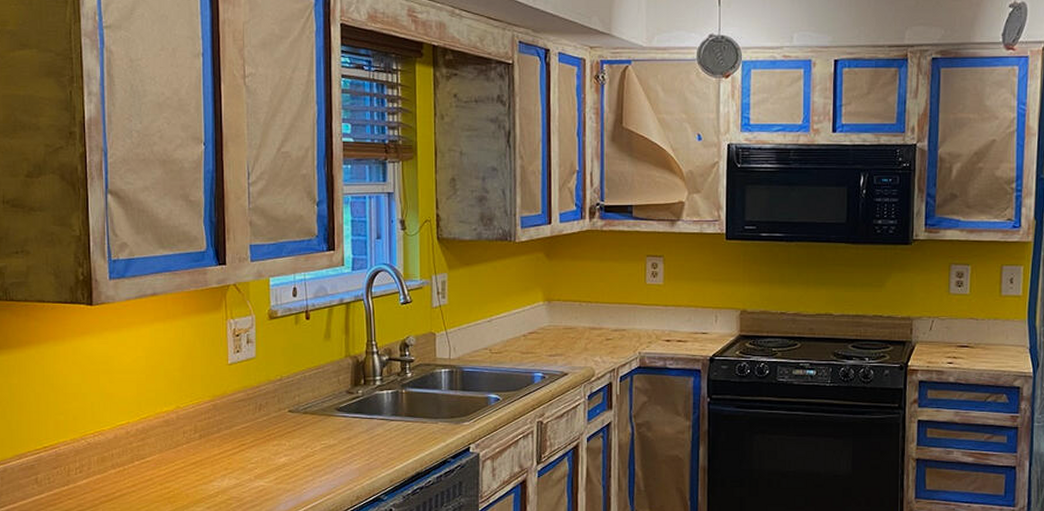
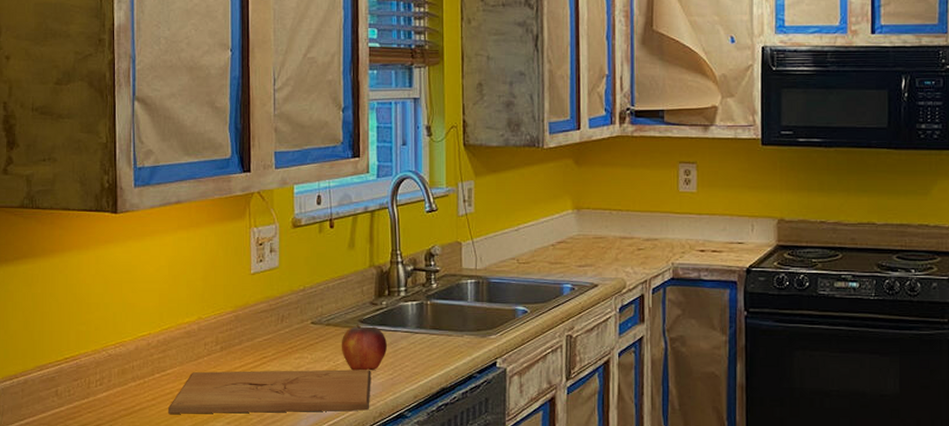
cutting board: none [149,456,348,500] -> present [168,369,371,414]
fruit: none [318,412,363,457] -> present [341,324,387,371]

